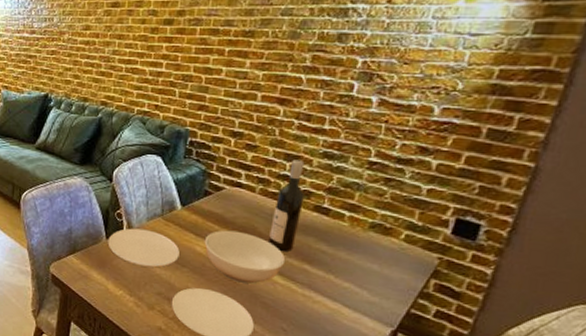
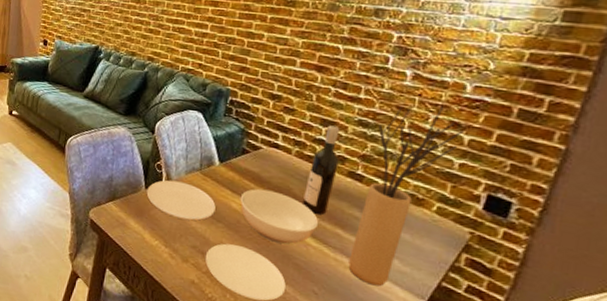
vase: none [316,131,432,318] -> present [348,106,464,286]

